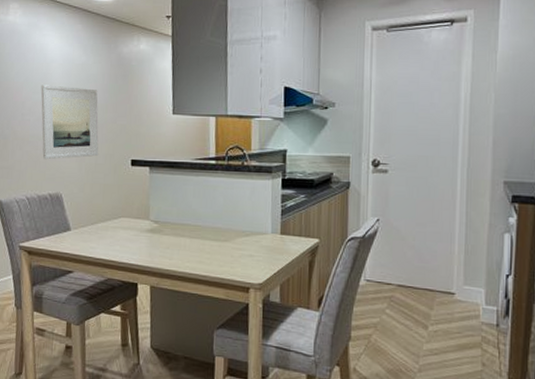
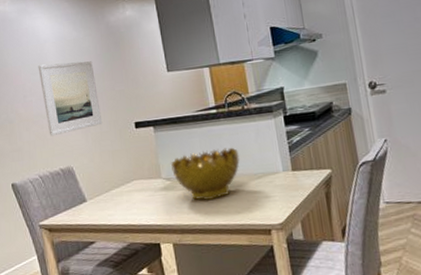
decorative bowl: none [161,199,231,250] -> present [171,147,240,201]

